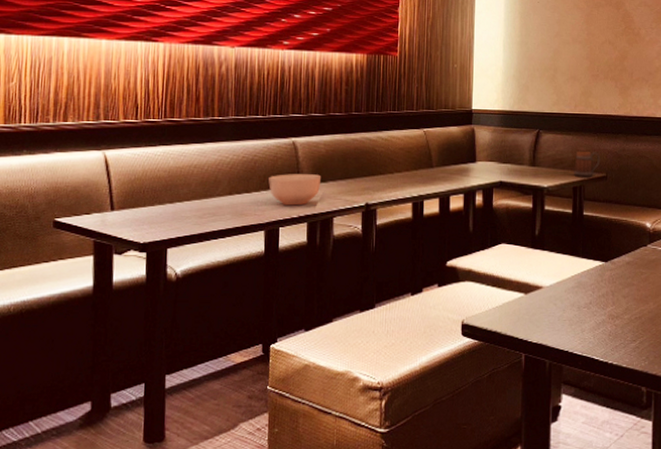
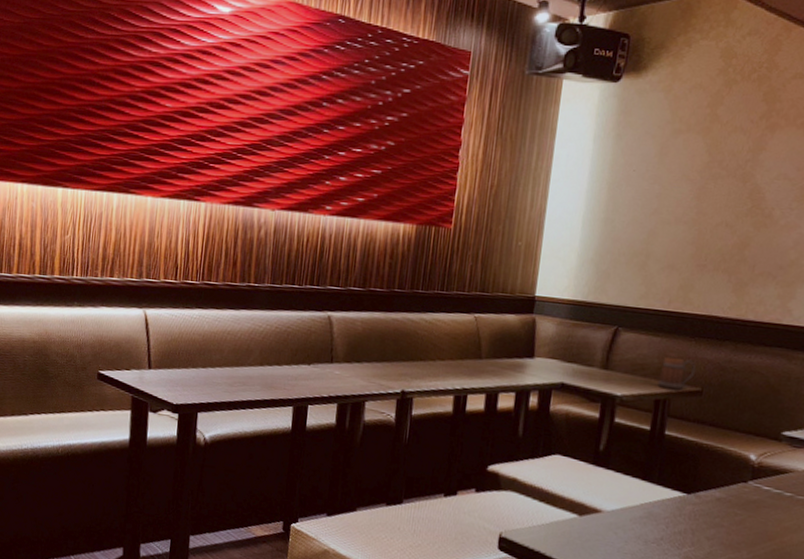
bowl: present [268,174,322,206] -> none [300,349,356,385]

